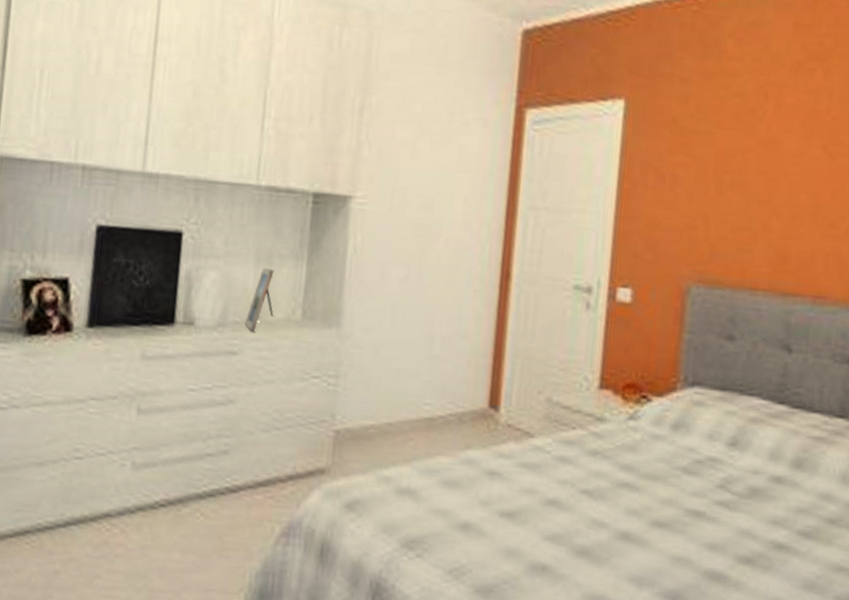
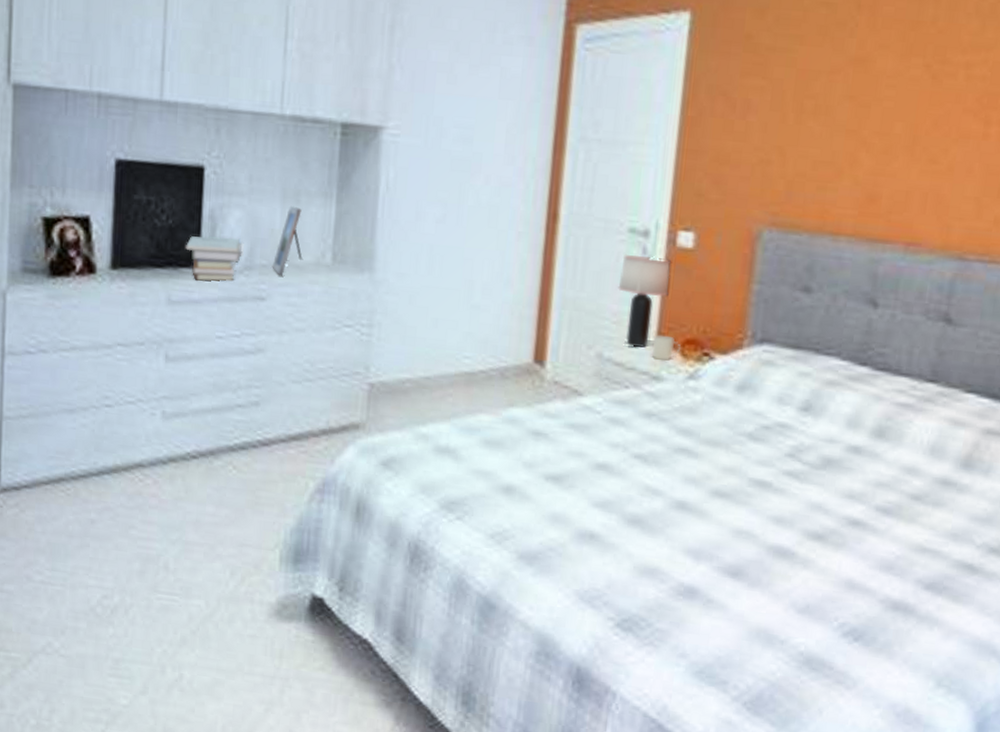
books: none [161,296,217,338] -> present [184,236,243,282]
table lamp: none [565,308,611,393] -> present [618,254,670,348]
mug: none [595,380,621,404] -> present [651,334,681,361]

